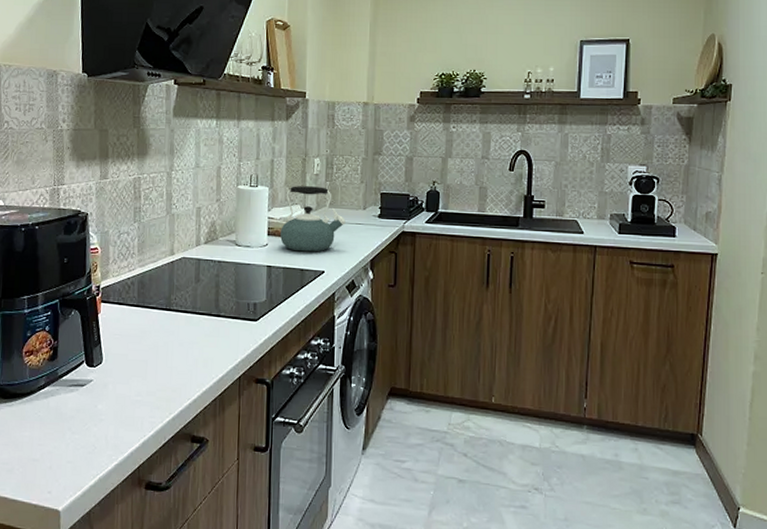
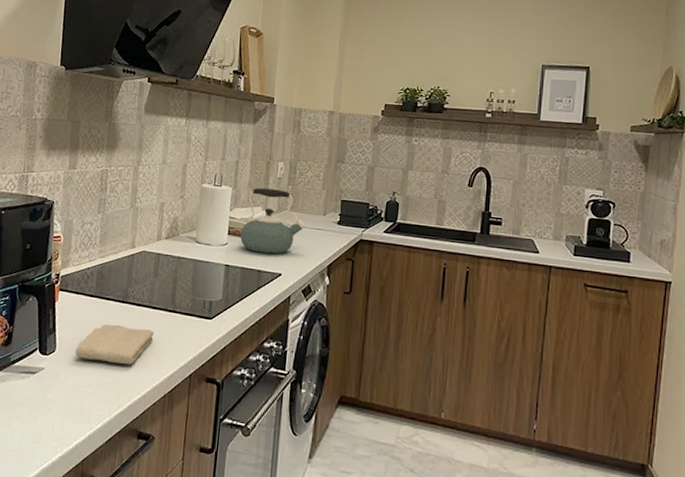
washcloth: none [123,332,200,372] -> present [75,323,154,365]

